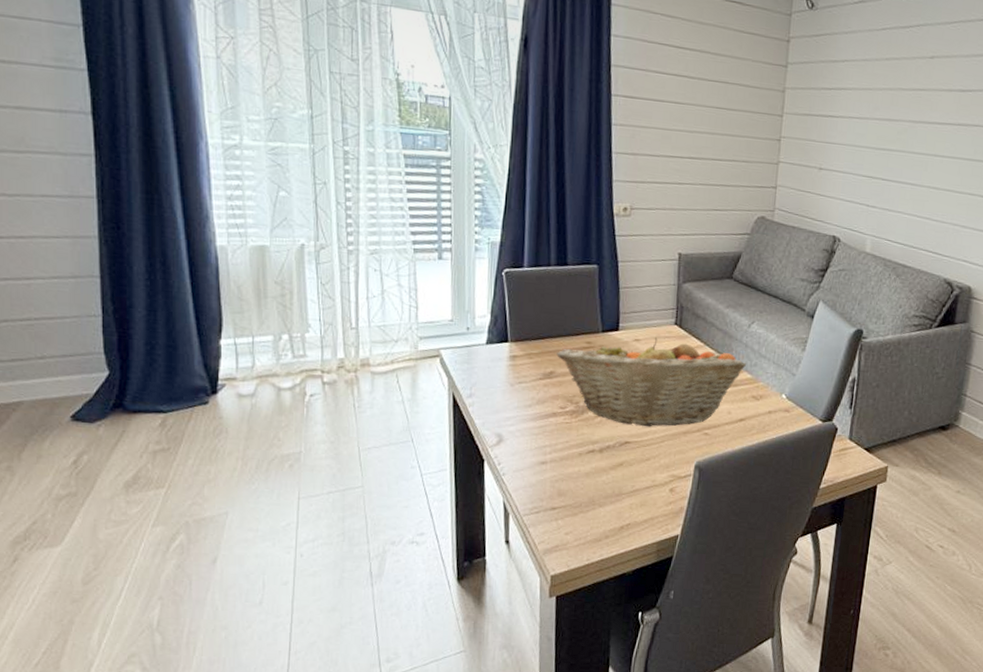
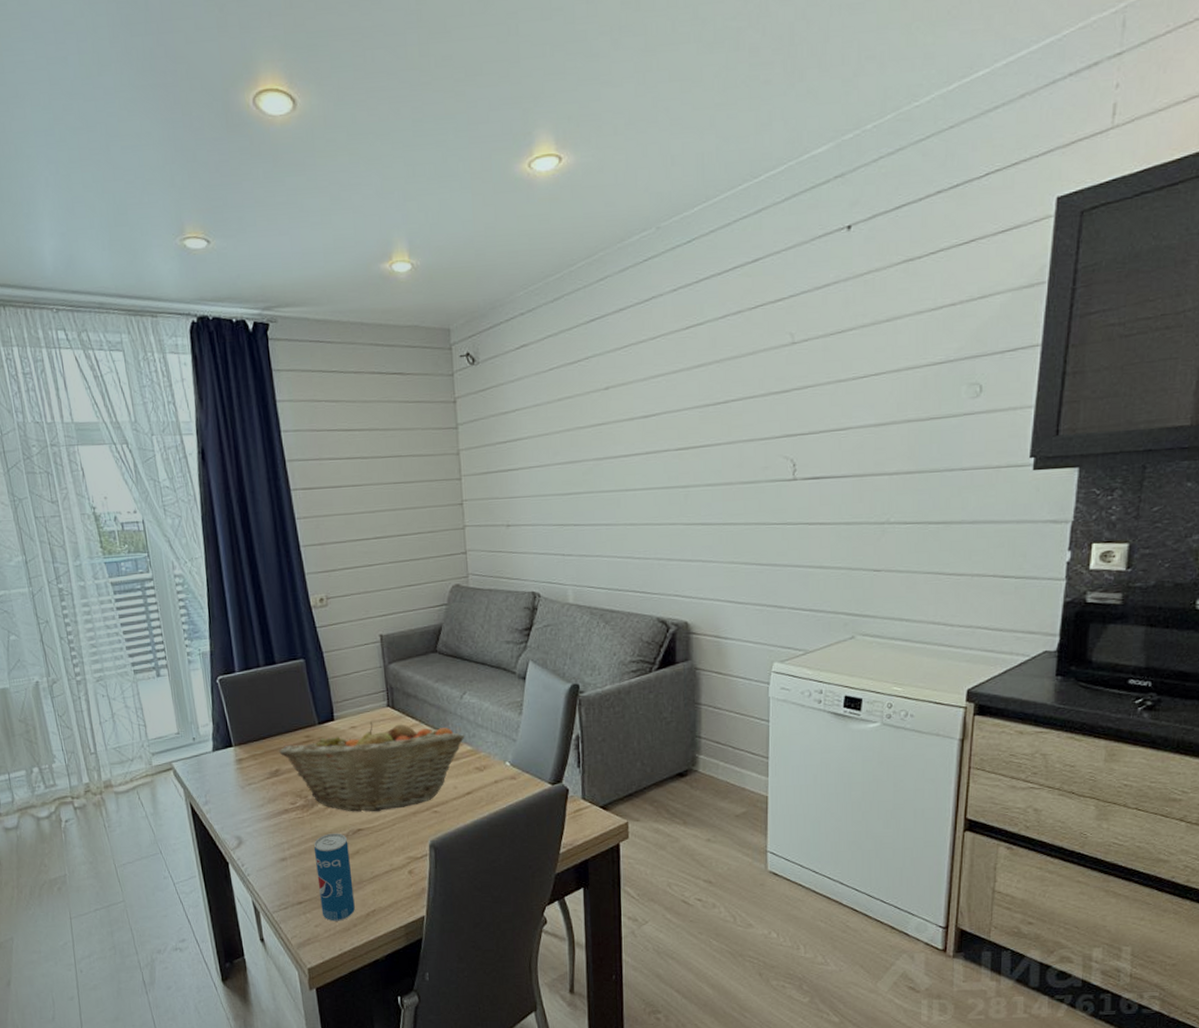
beverage can: none [574,442,613,531] -> present [313,833,355,922]

